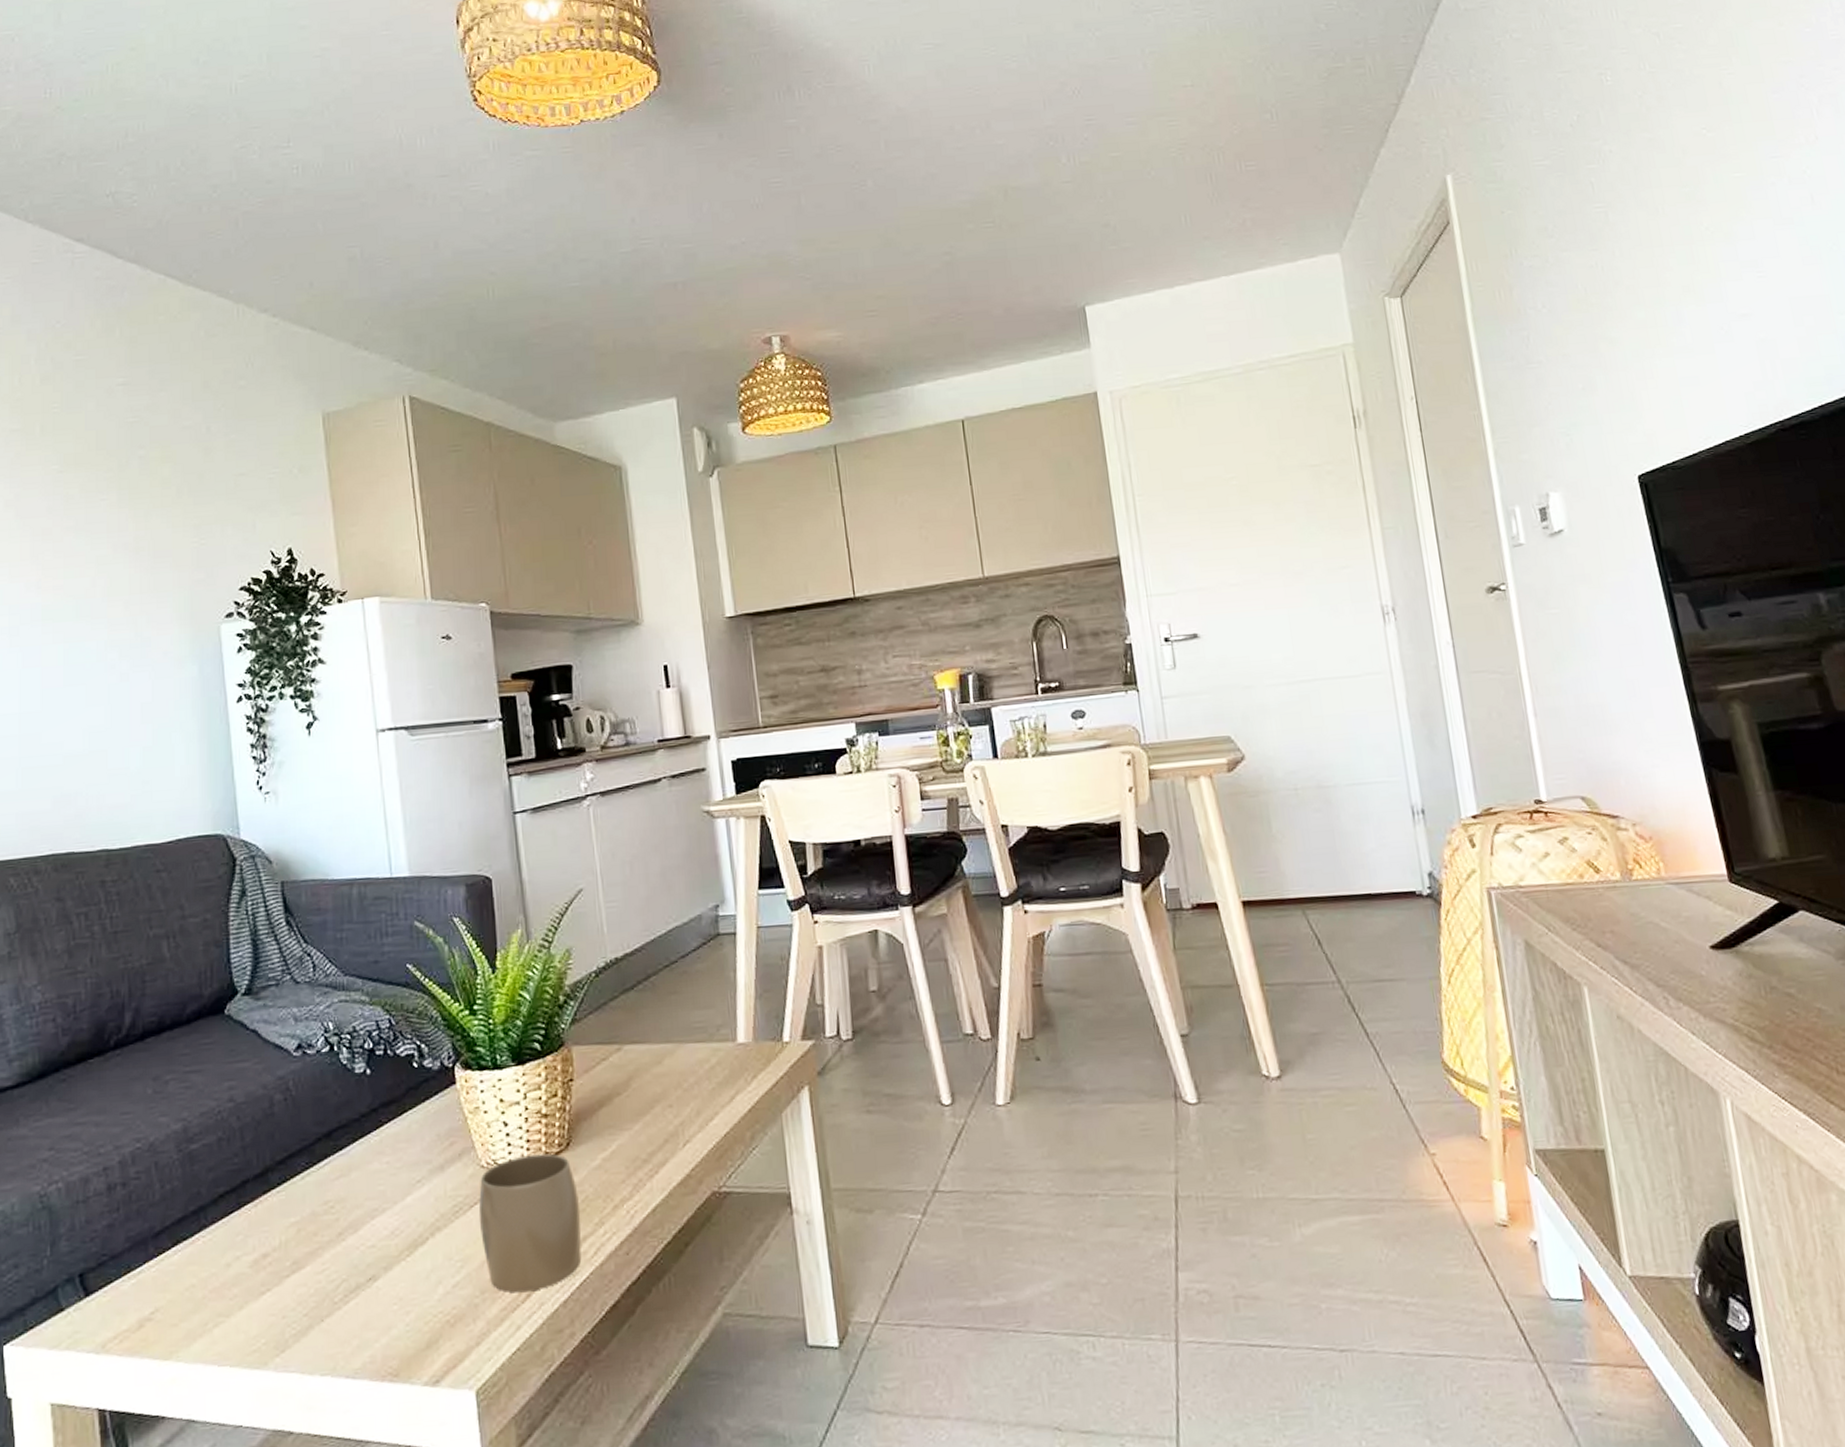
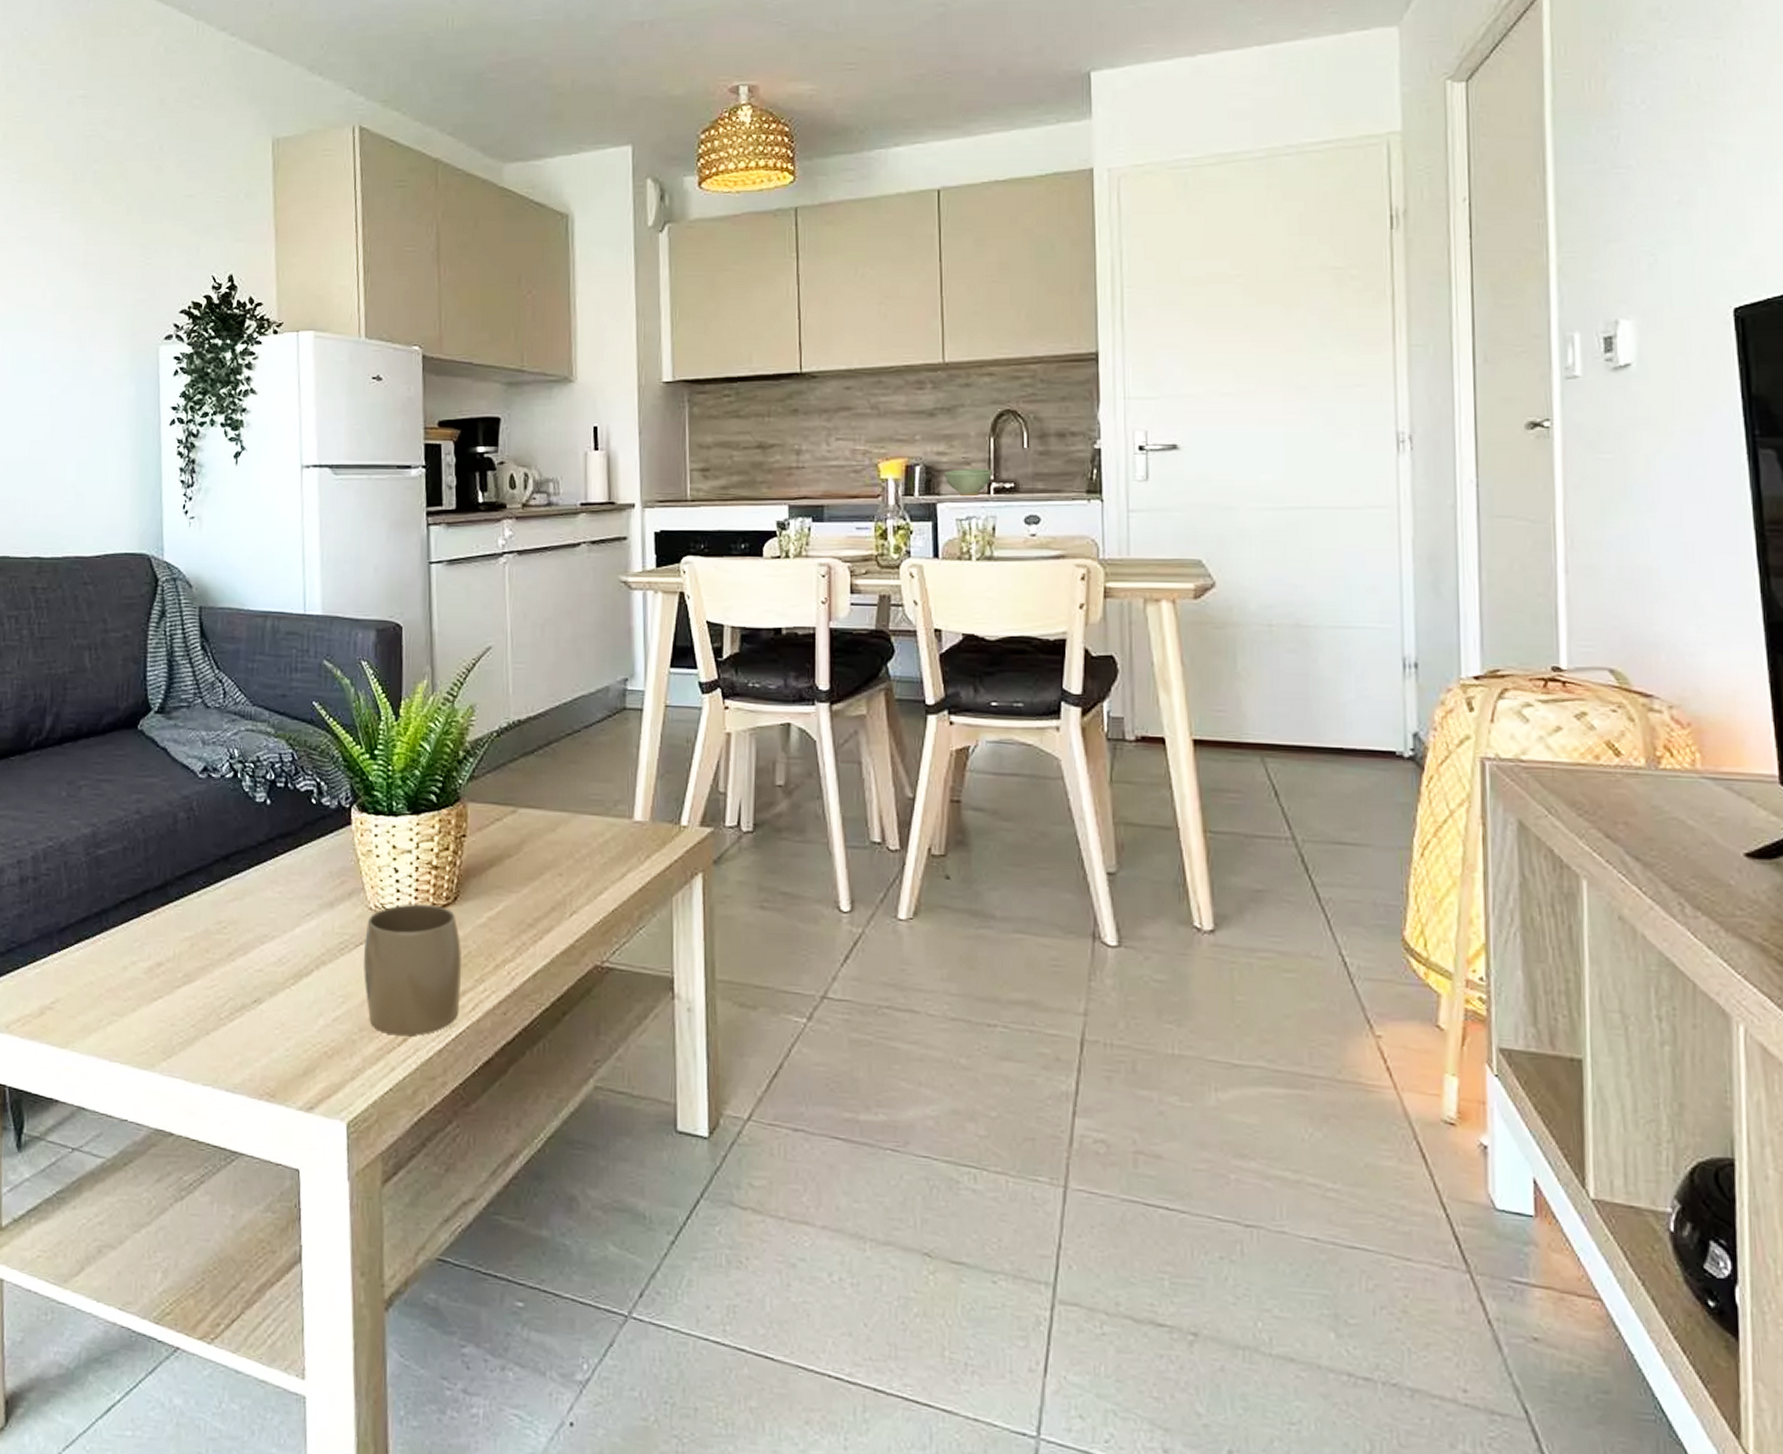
bowl: none [994,671,1038,699] -> present [944,469,992,497]

